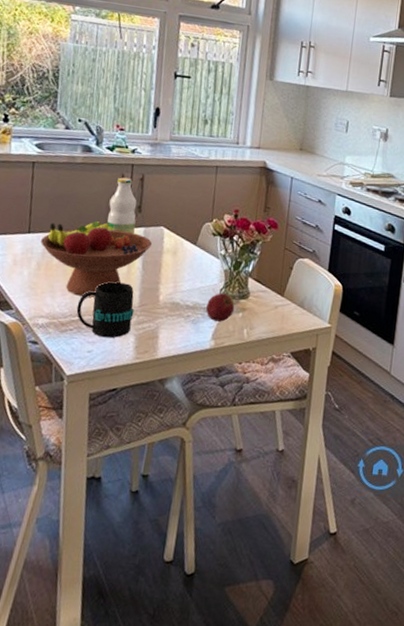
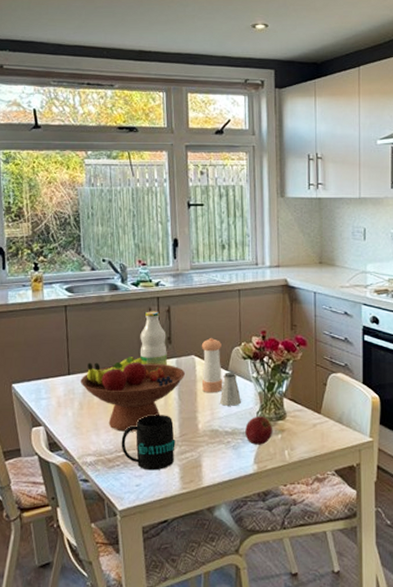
pepper shaker: none [168,210,193,266] -> present [201,337,223,392]
saltshaker: none [184,246,206,281] -> present [220,371,241,406]

